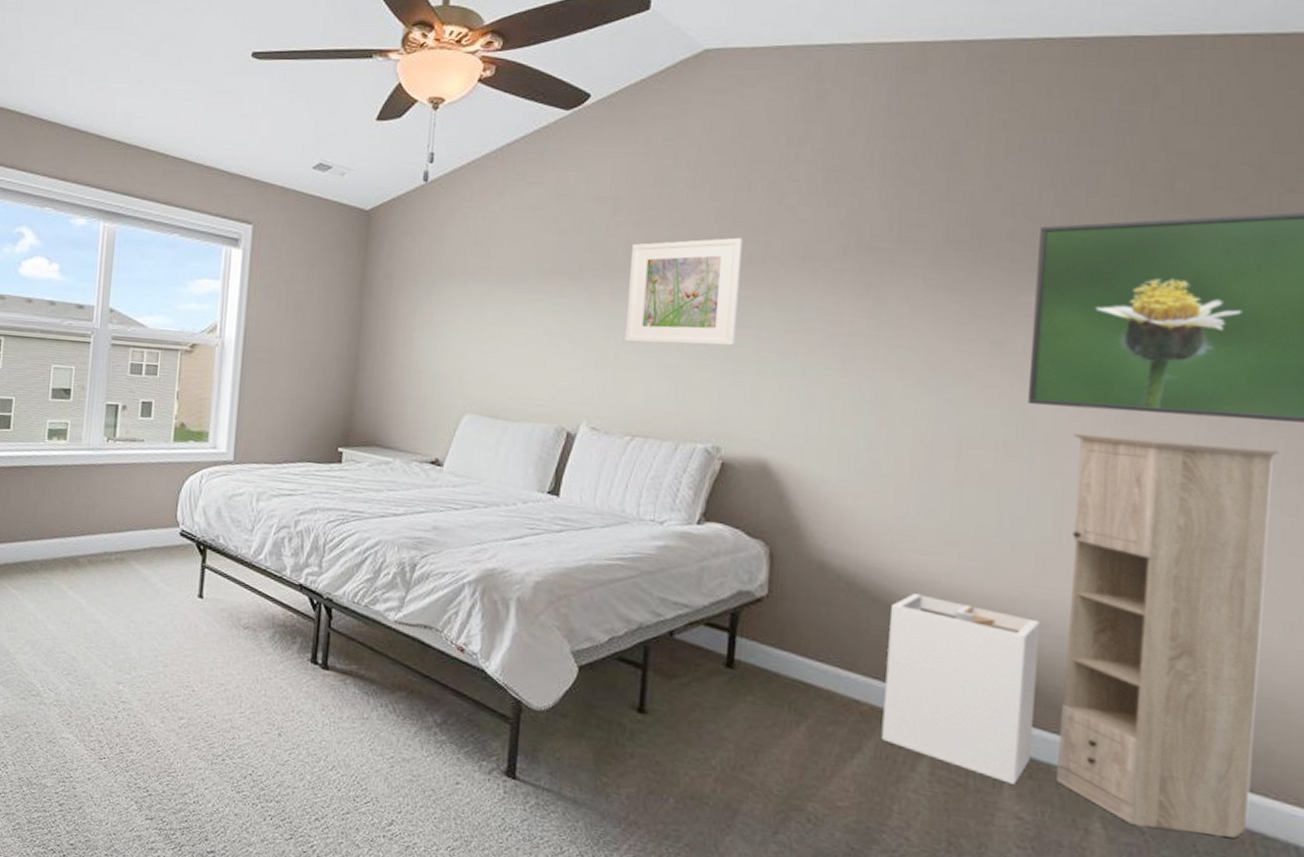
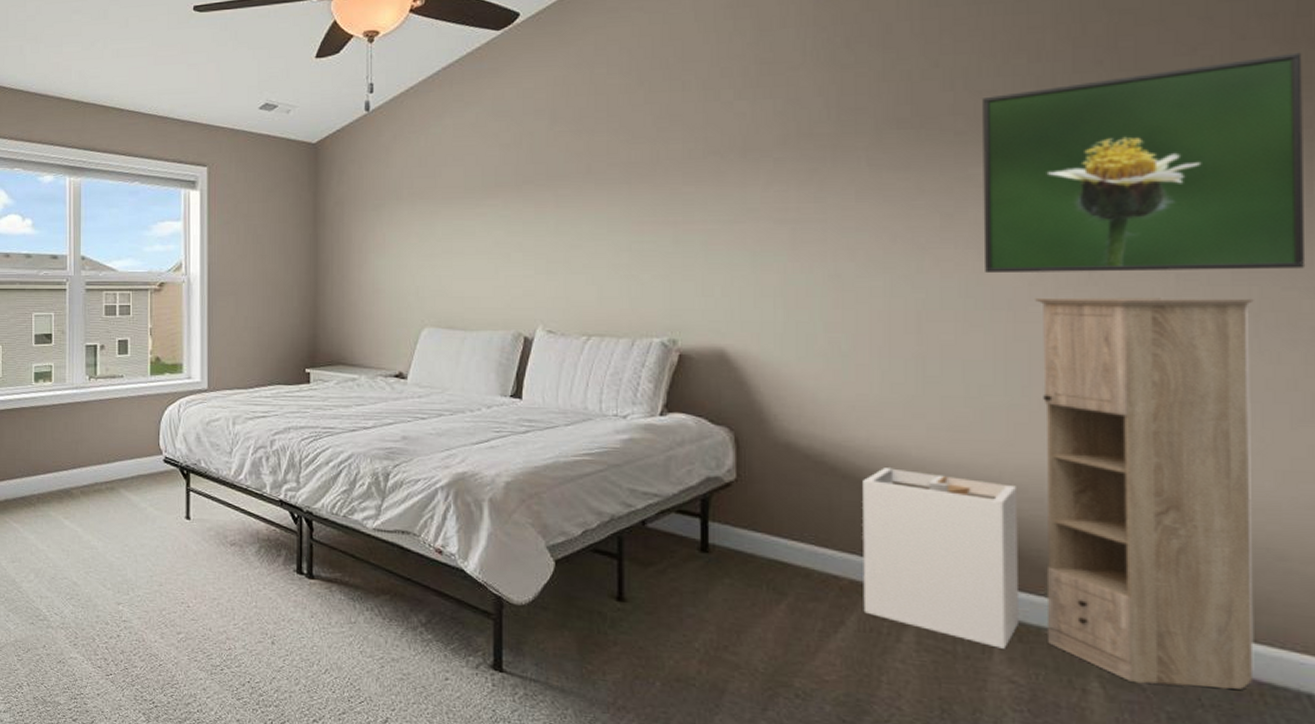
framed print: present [625,237,743,346] -> none [573,136,682,247]

